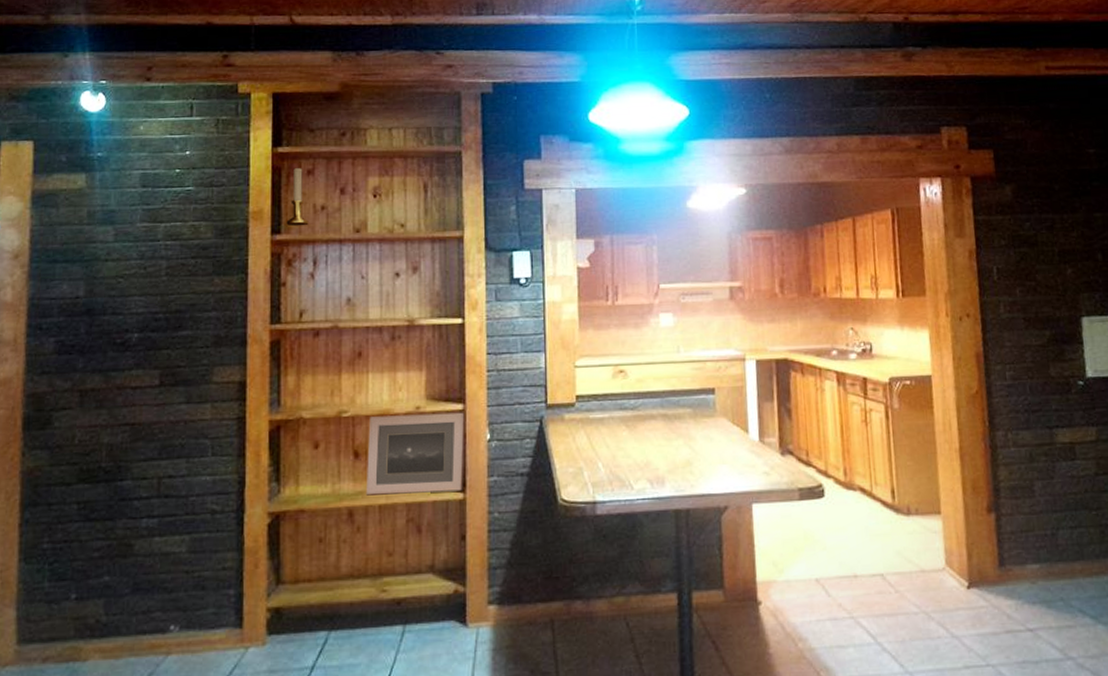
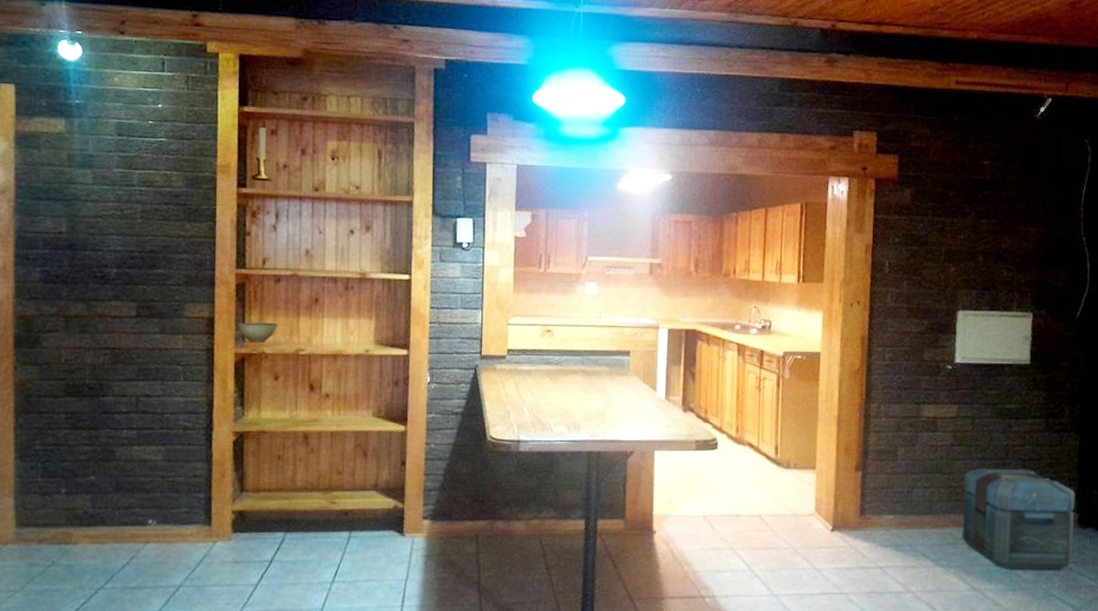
bowl: none [272,382,318,408] -> present [237,322,279,344]
picture frame: present [366,412,465,496] -> none [319,356,409,424]

